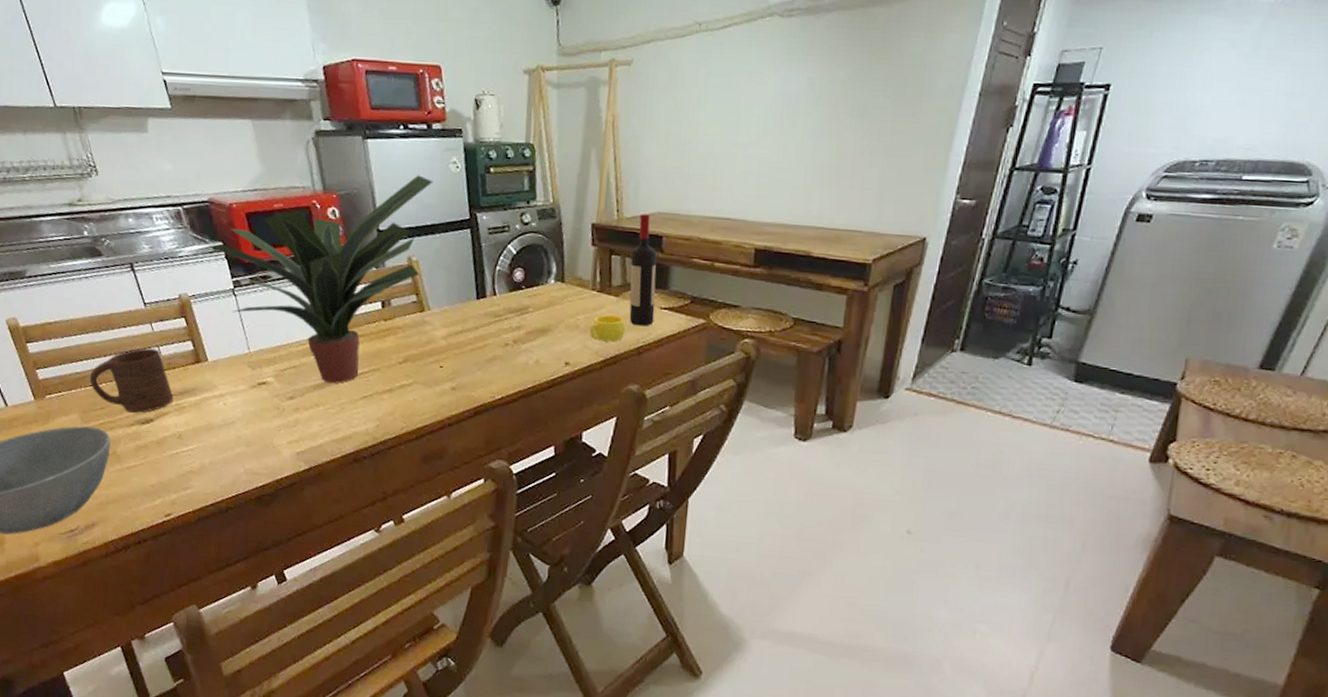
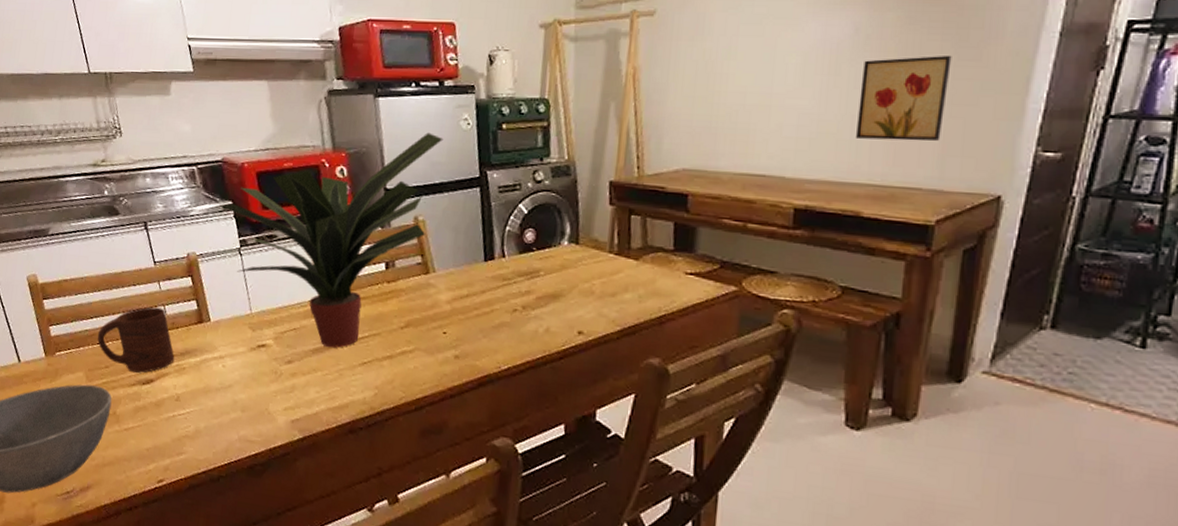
cup: present [589,314,626,342] -> none [605,279,646,310]
wine bottle: present [629,214,657,327] -> none [650,171,682,293]
wall art: none [809,110,891,189] -> present [856,55,952,141]

